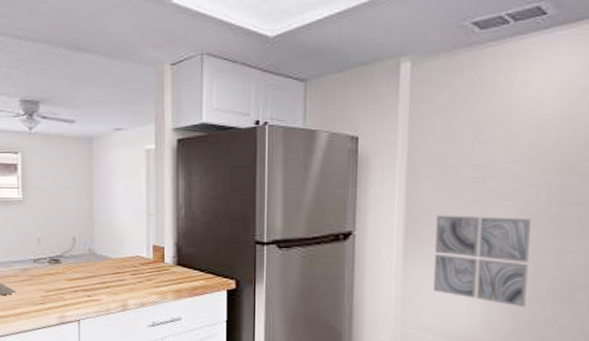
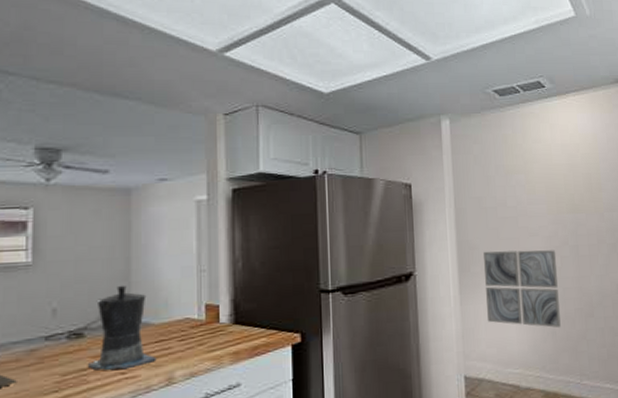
coffee maker: none [64,222,114,293] -> present [88,285,157,371]

